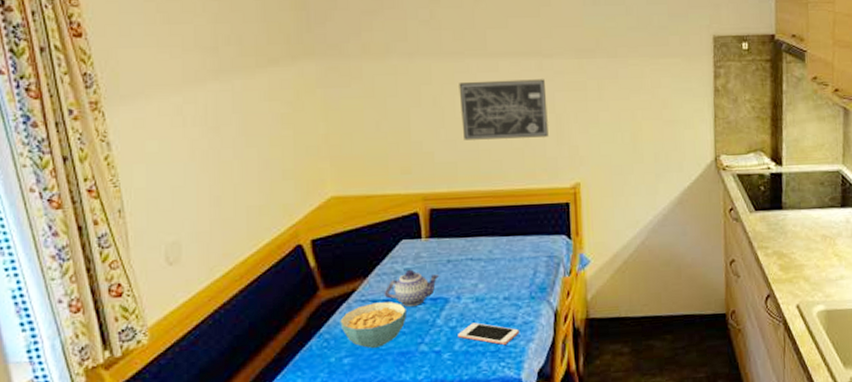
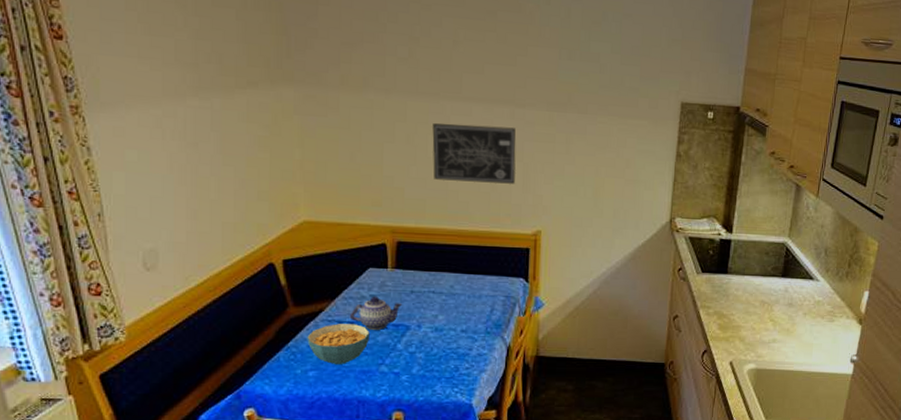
cell phone: present [458,322,519,345] -> none [416,350,473,372]

